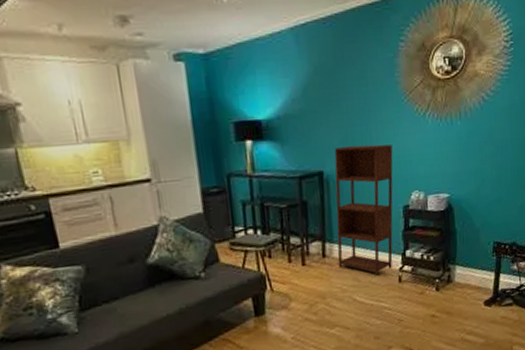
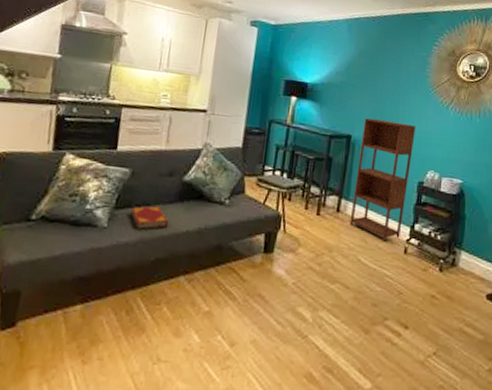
hardback book: none [99,297,146,326] -> present [130,206,169,230]

